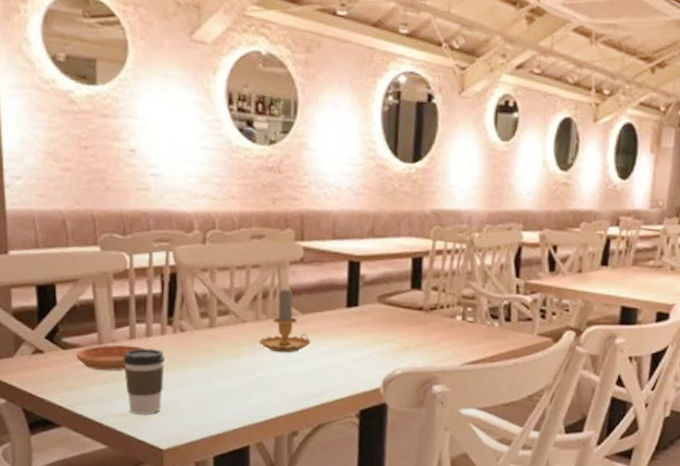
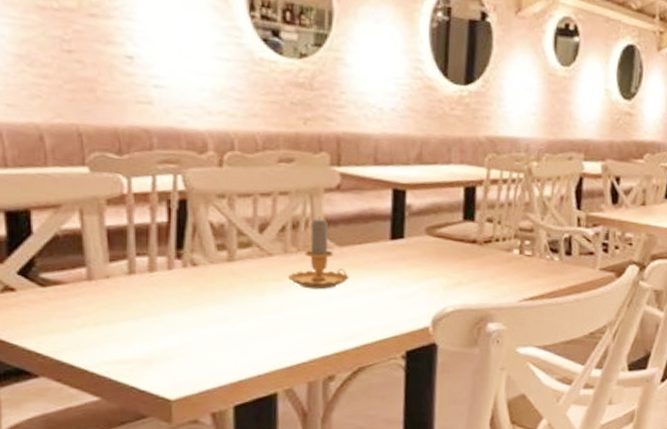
saucer: present [76,345,146,371] -> none [58,281,149,311]
coffee cup: present [123,348,165,415] -> none [120,285,172,361]

